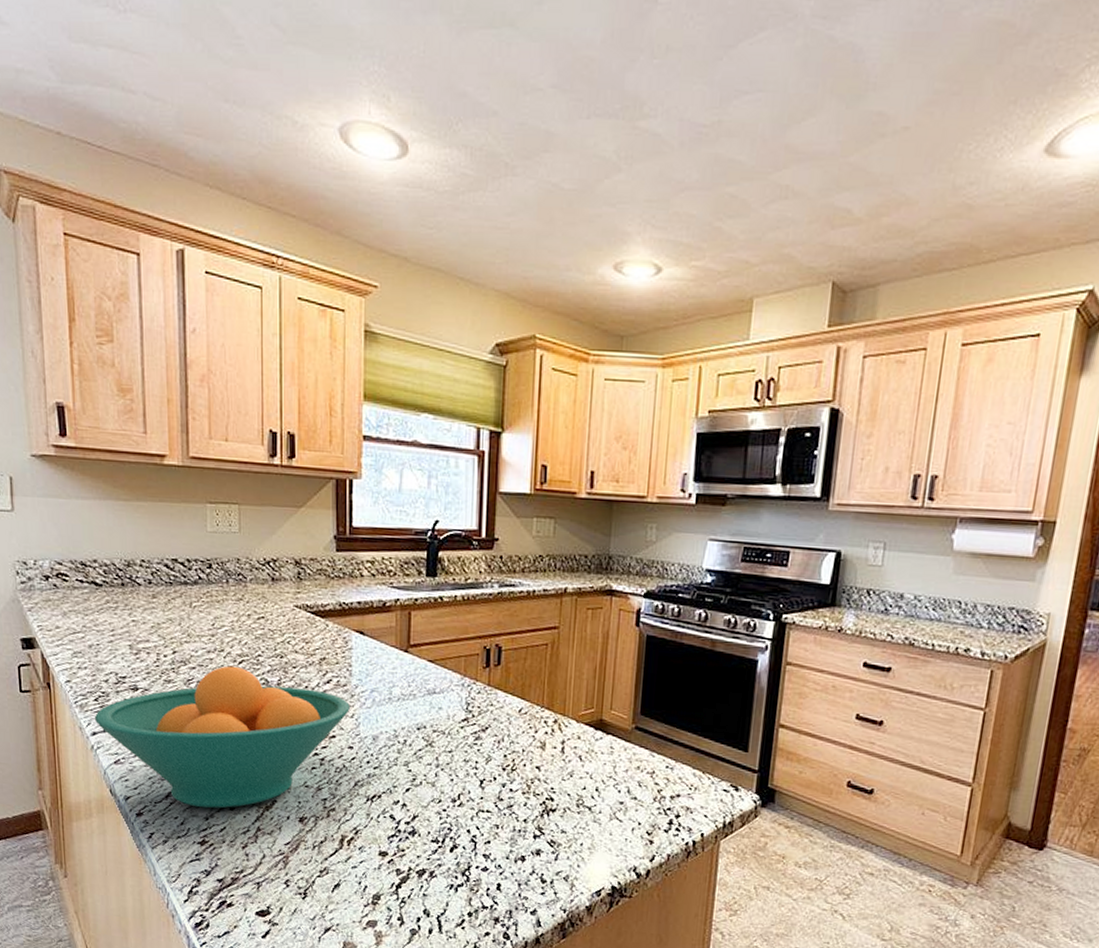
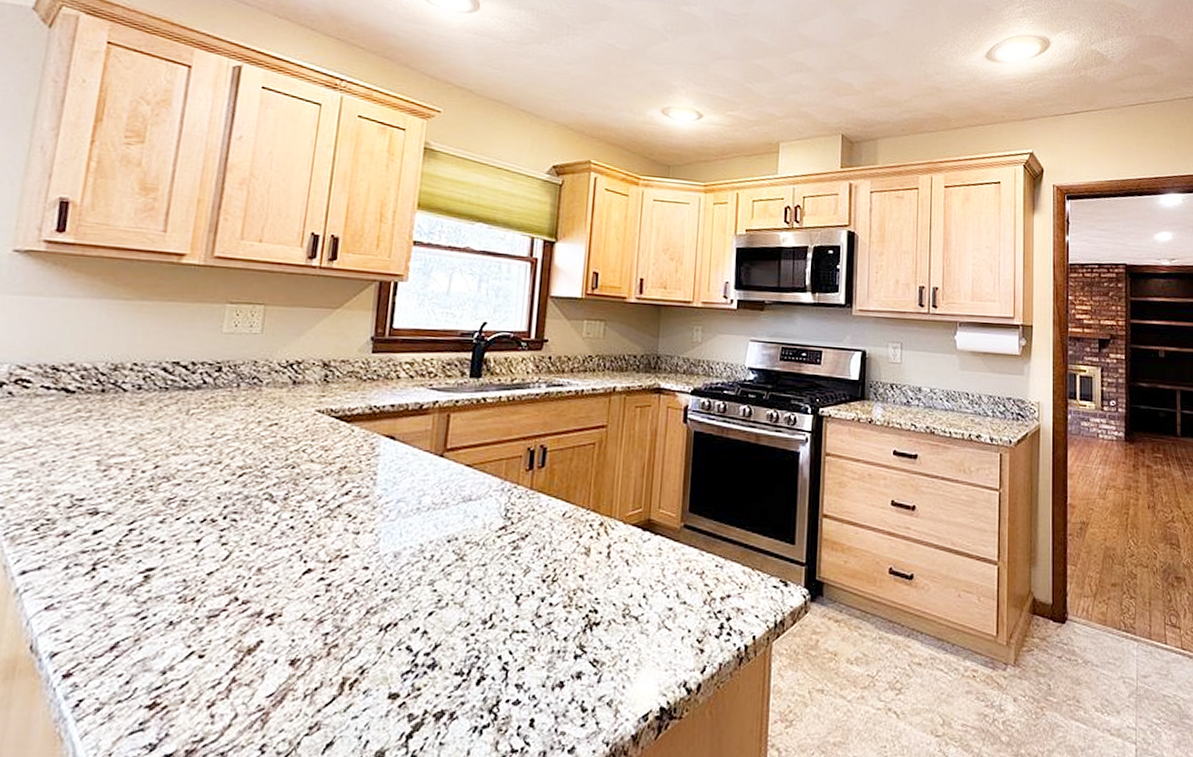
fruit bowl: present [94,666,350,809] -> none [27,480,370,659]

